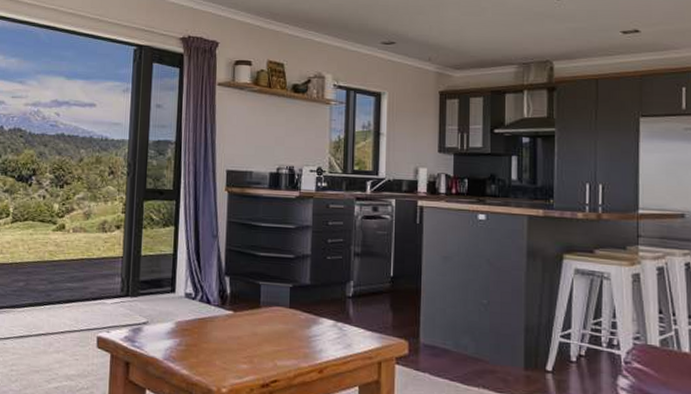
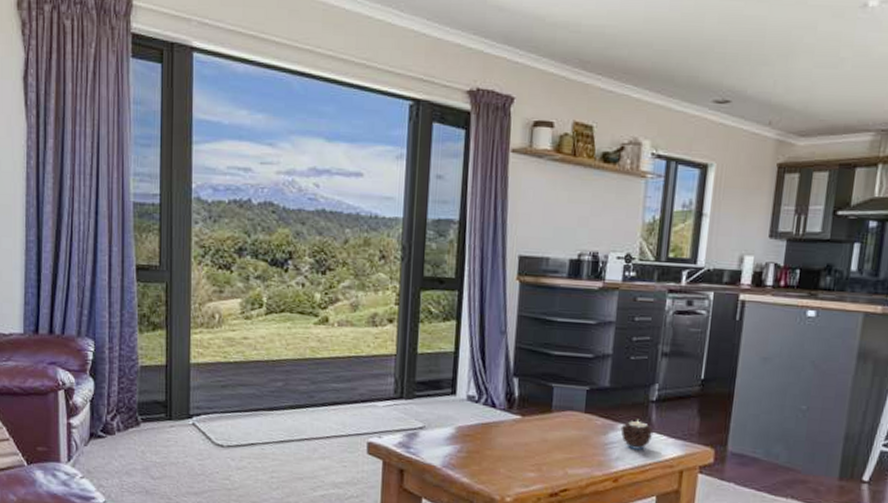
candle: none [322,313,352,342] -> present [620,419,654,450]

